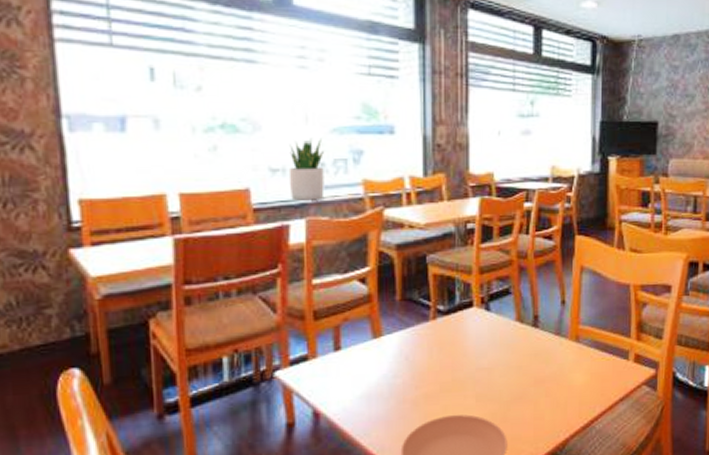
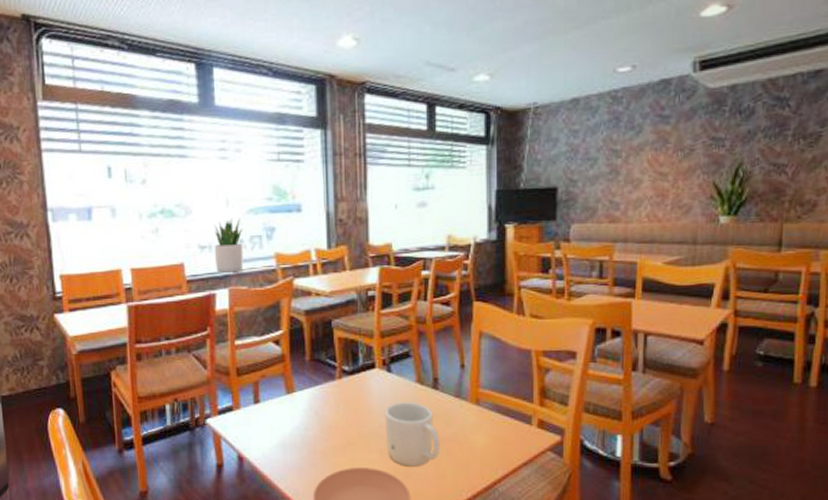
mug: none [481,342,540,410] -> present [384,402,441,466]

